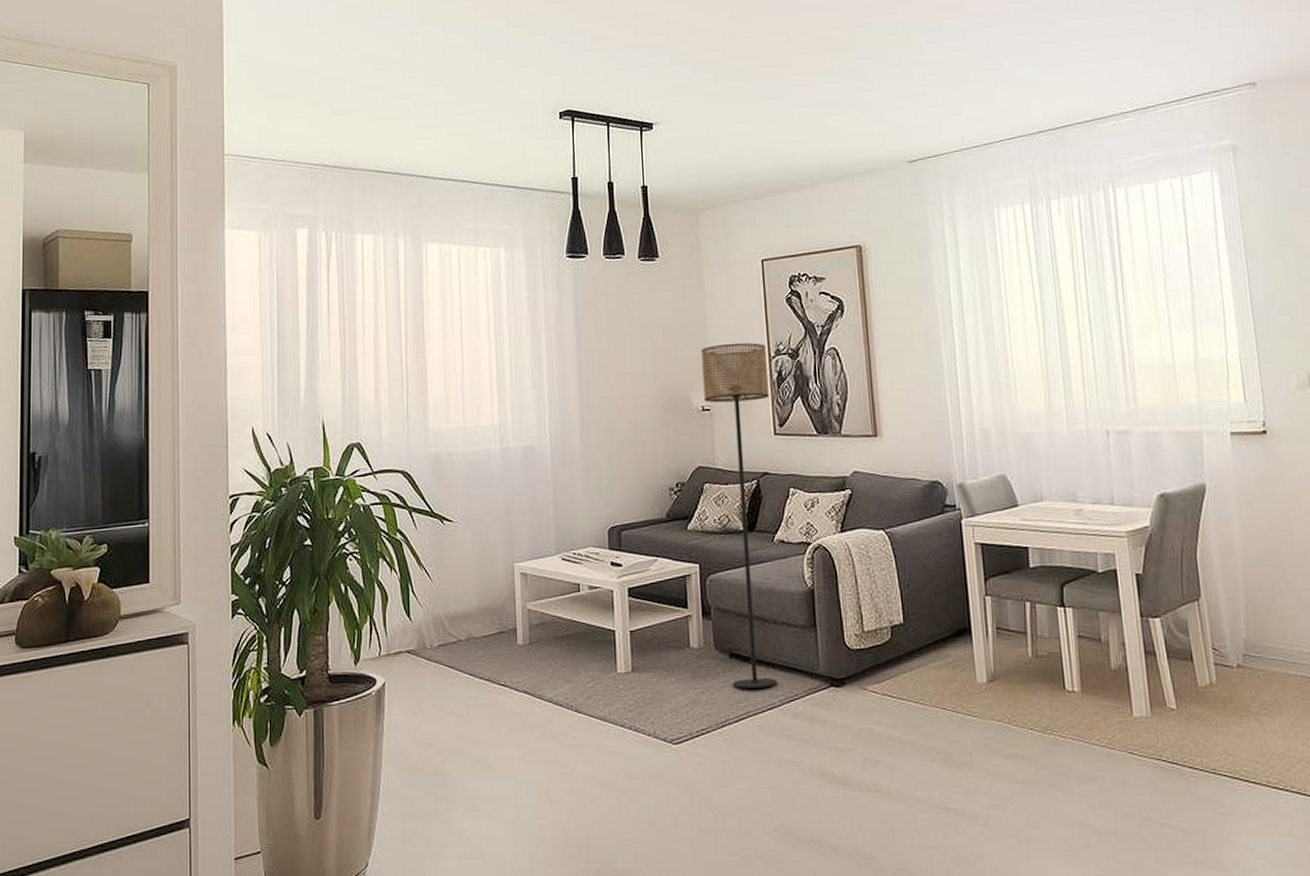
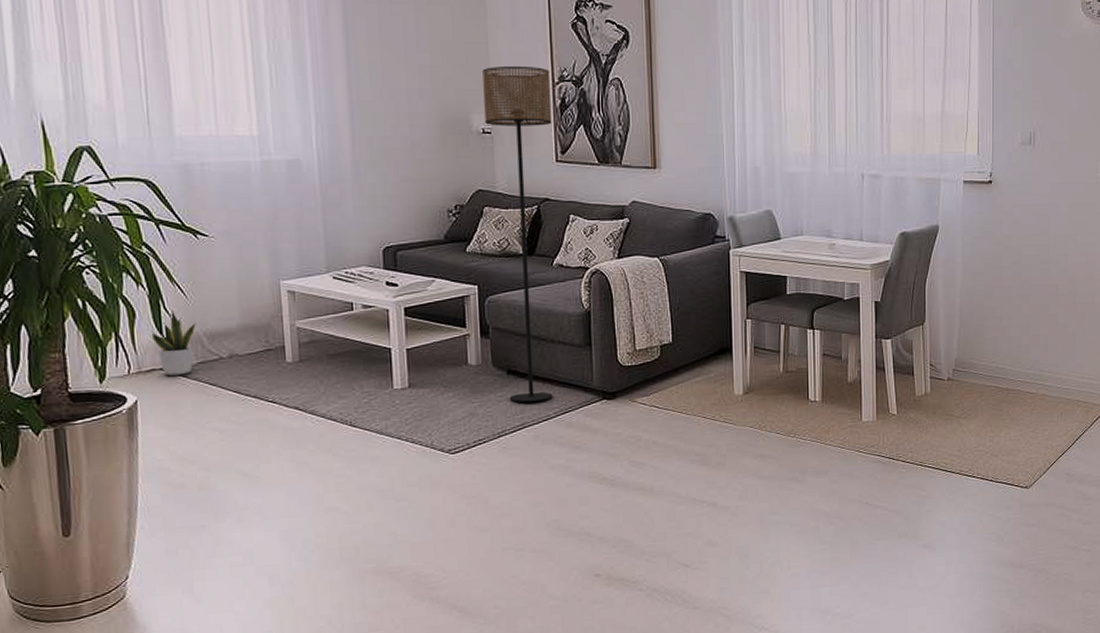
potted plant: none [400,594,439,658] -> present [151,310,196,376]

